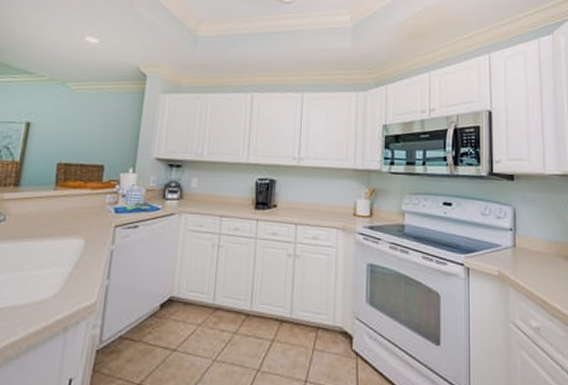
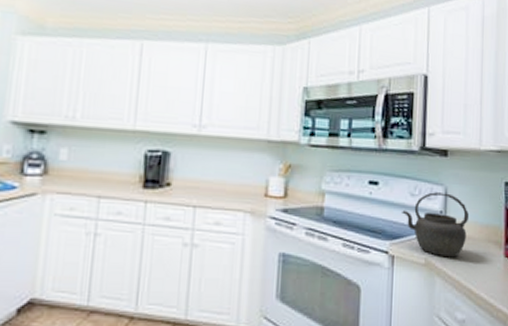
kettle: none [474,212,537,271] -> present [402,192,468,258]

